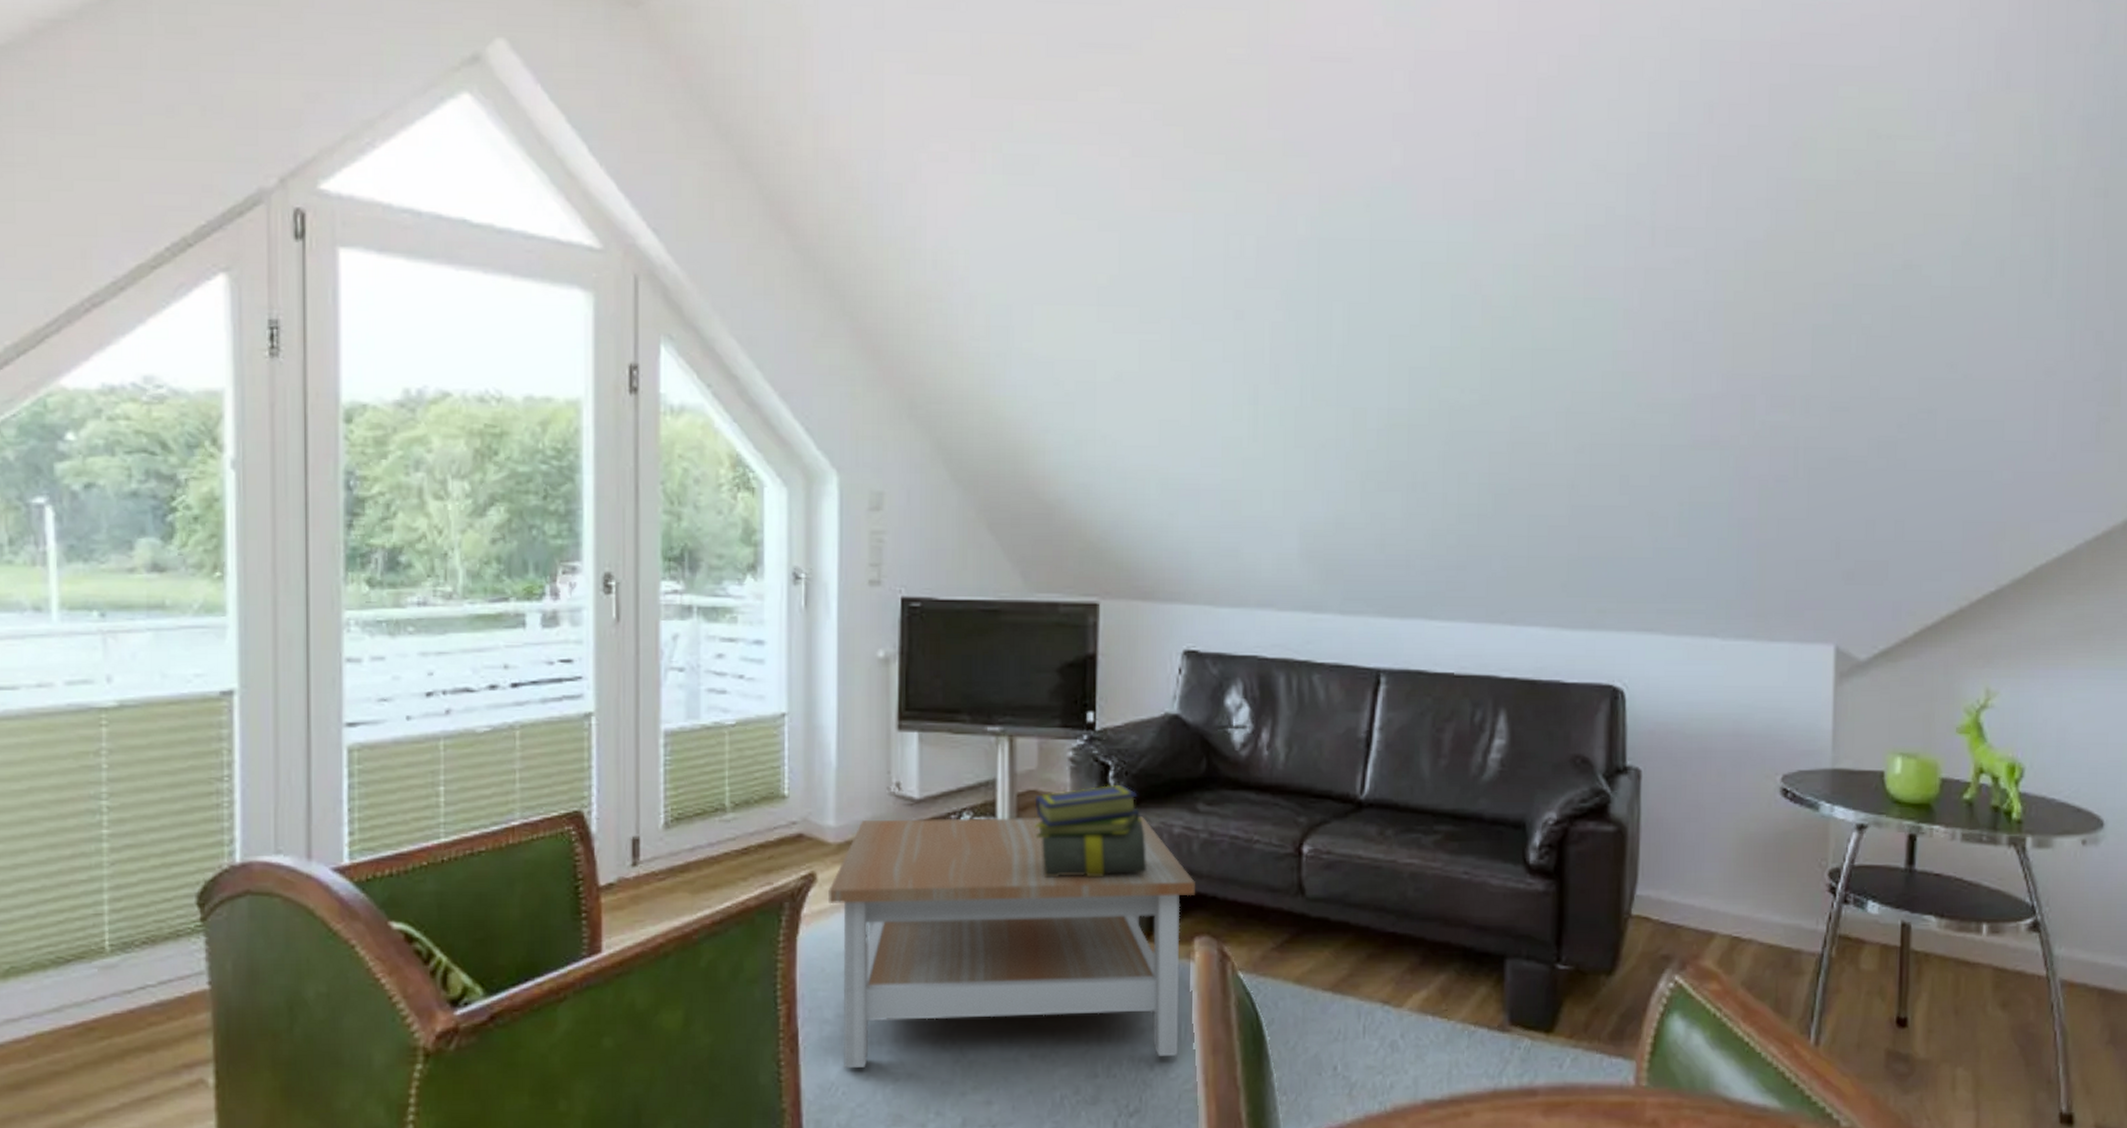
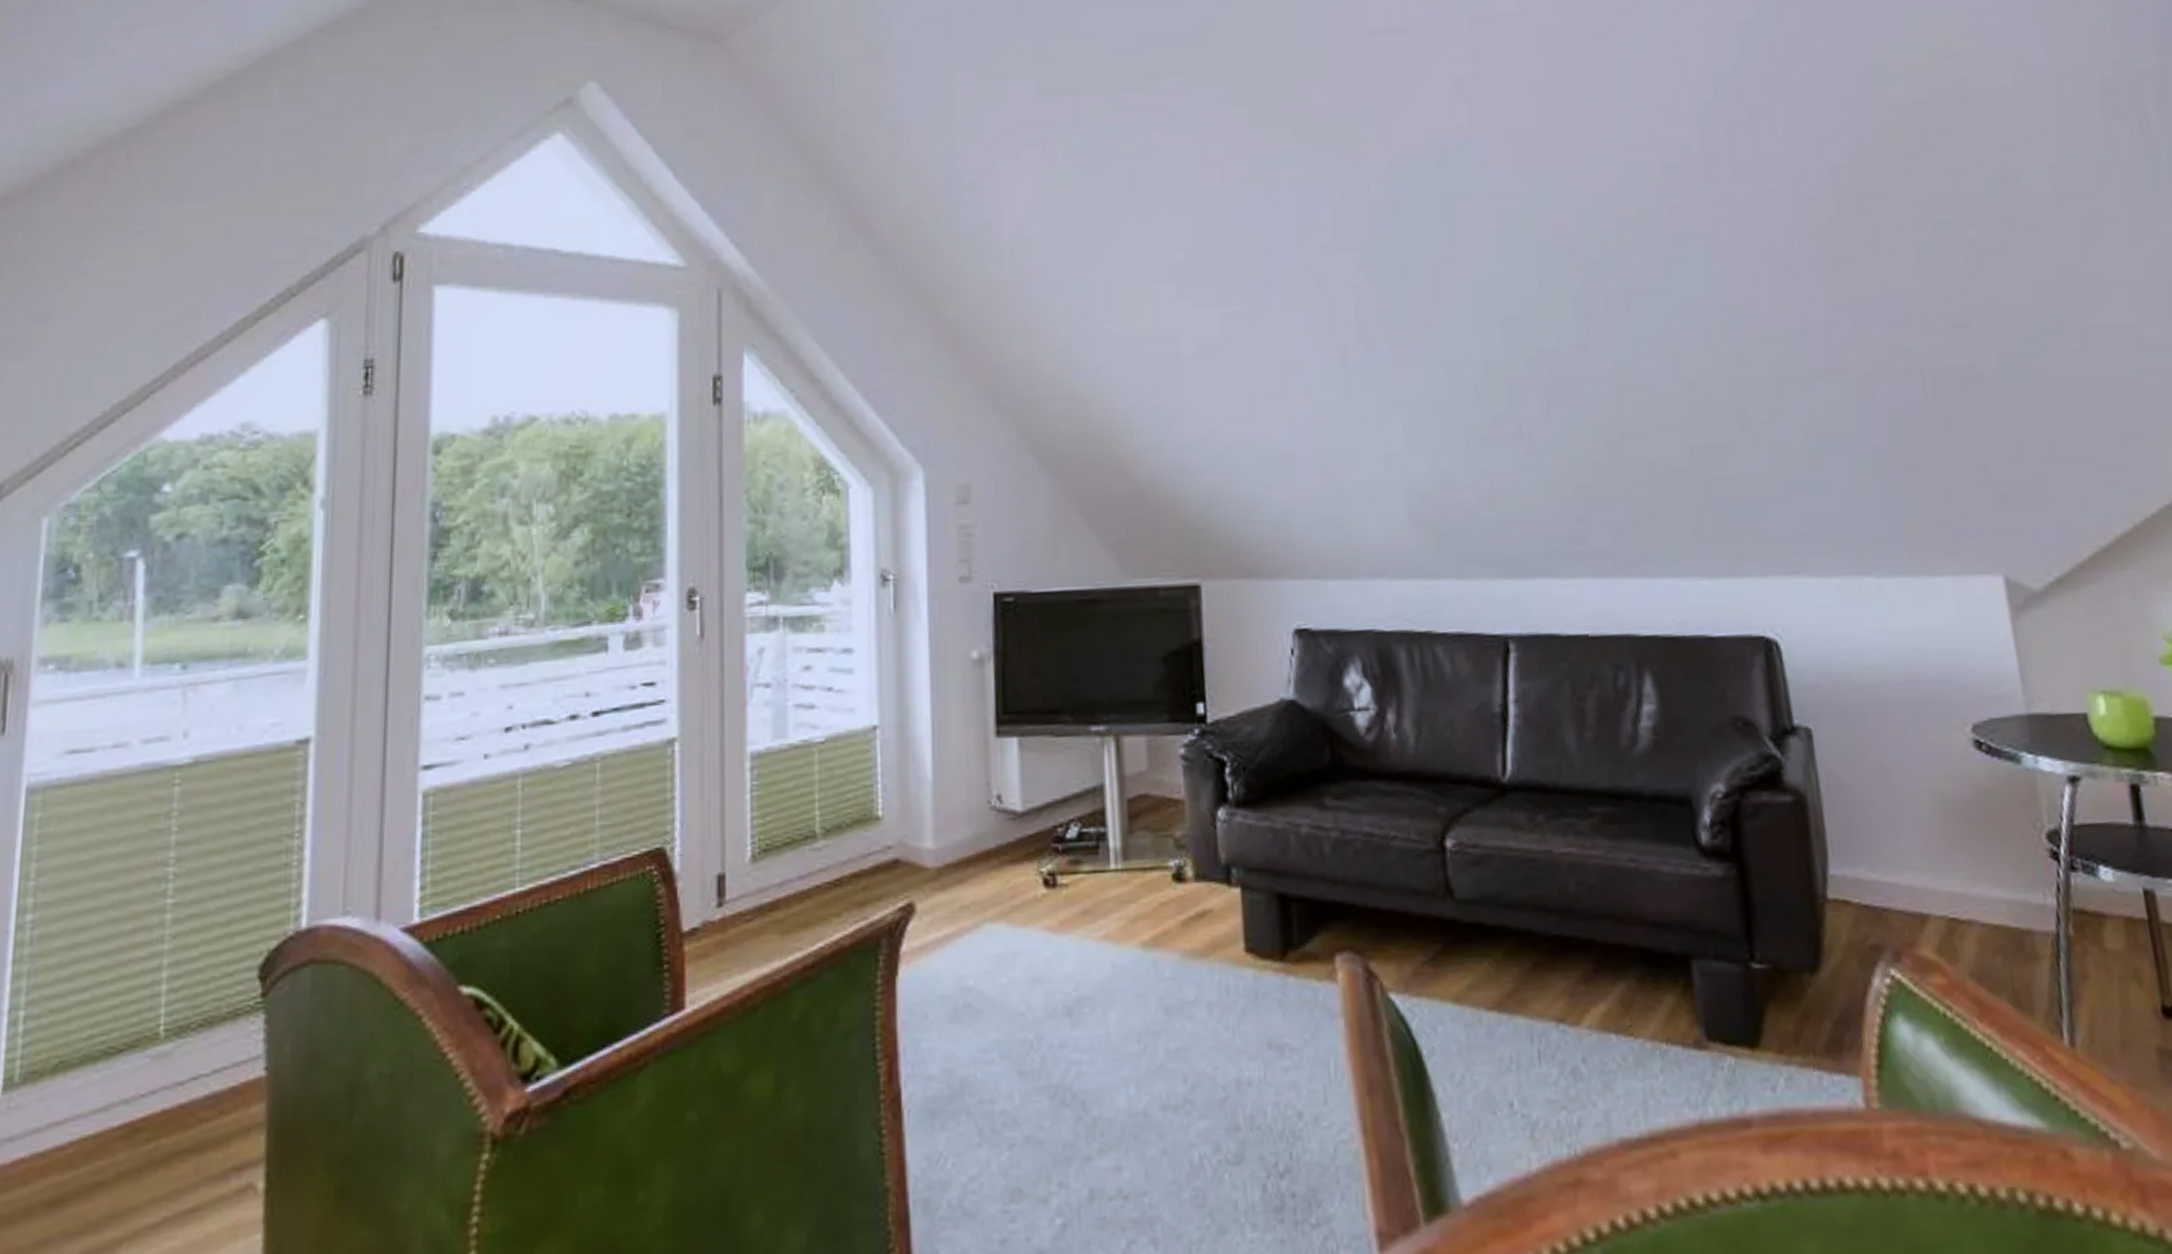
coffee table: present [828,816,1195,1069] -> none [929,817,1331,1135]
stack of books: present [1034,784,1146,877] -> none [1147,782,1275,892]

